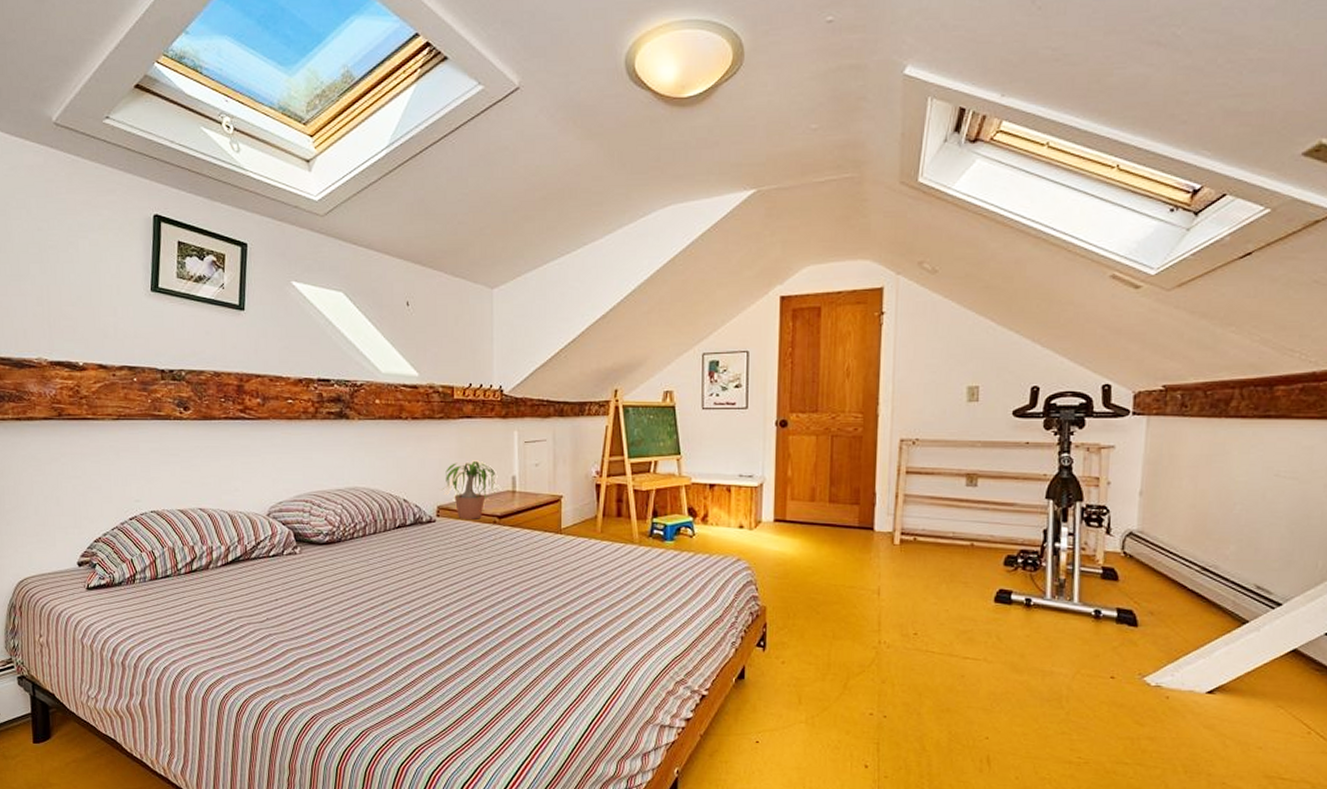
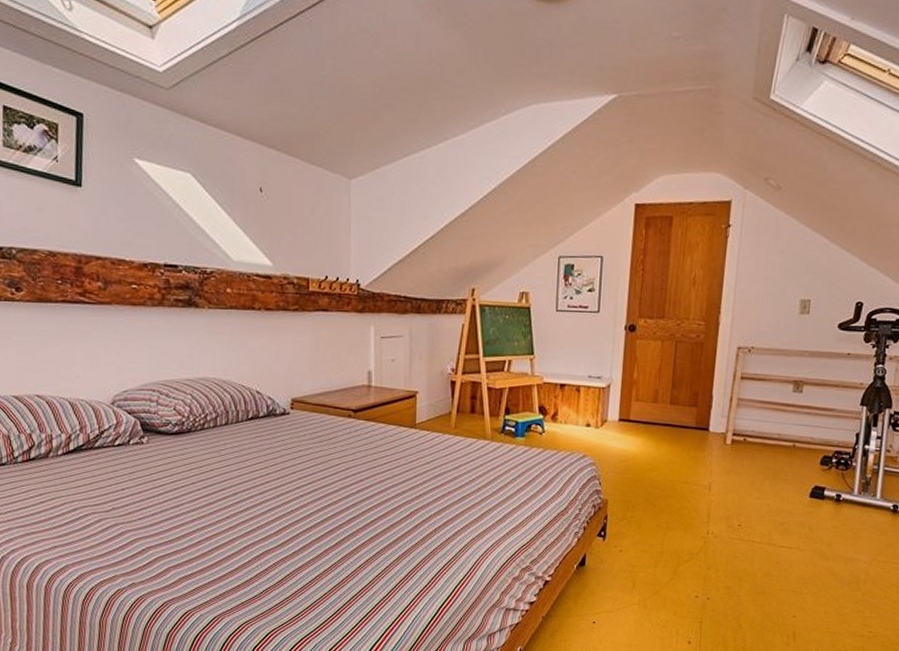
potted plant: present [440,461,502,519] -> none [295,355,357,413]

